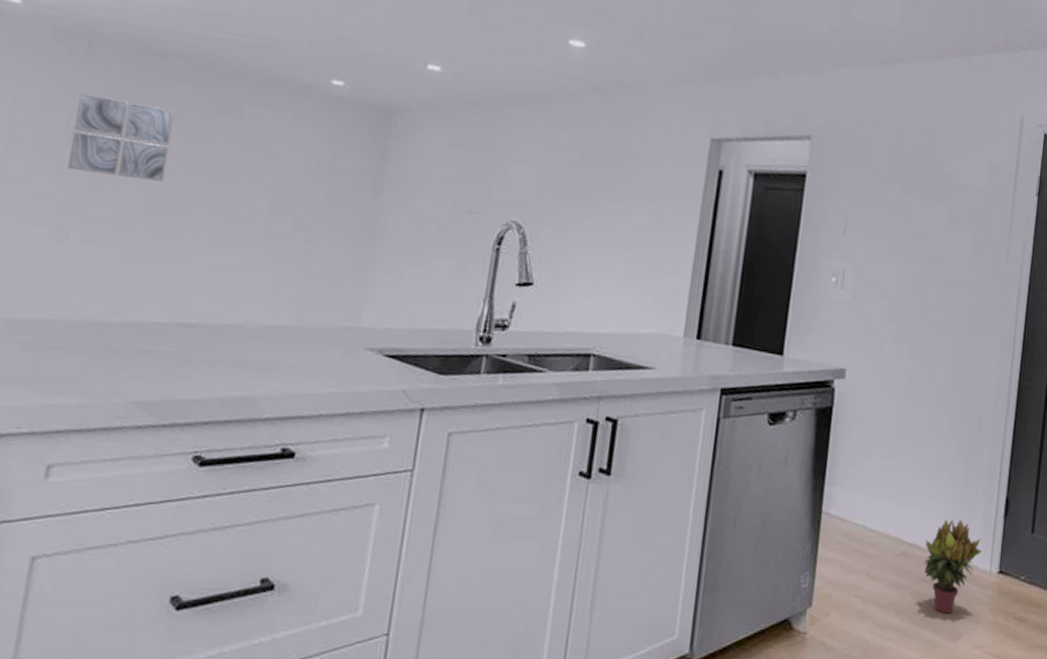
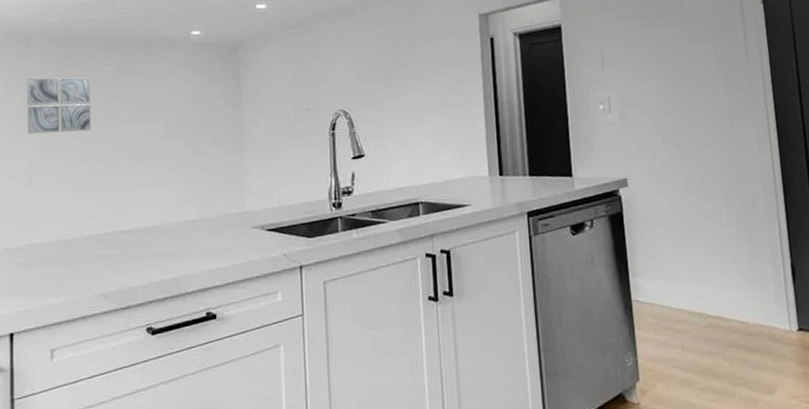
potted plant: present [924,519,981,614] -> none [726,290,779,372]

